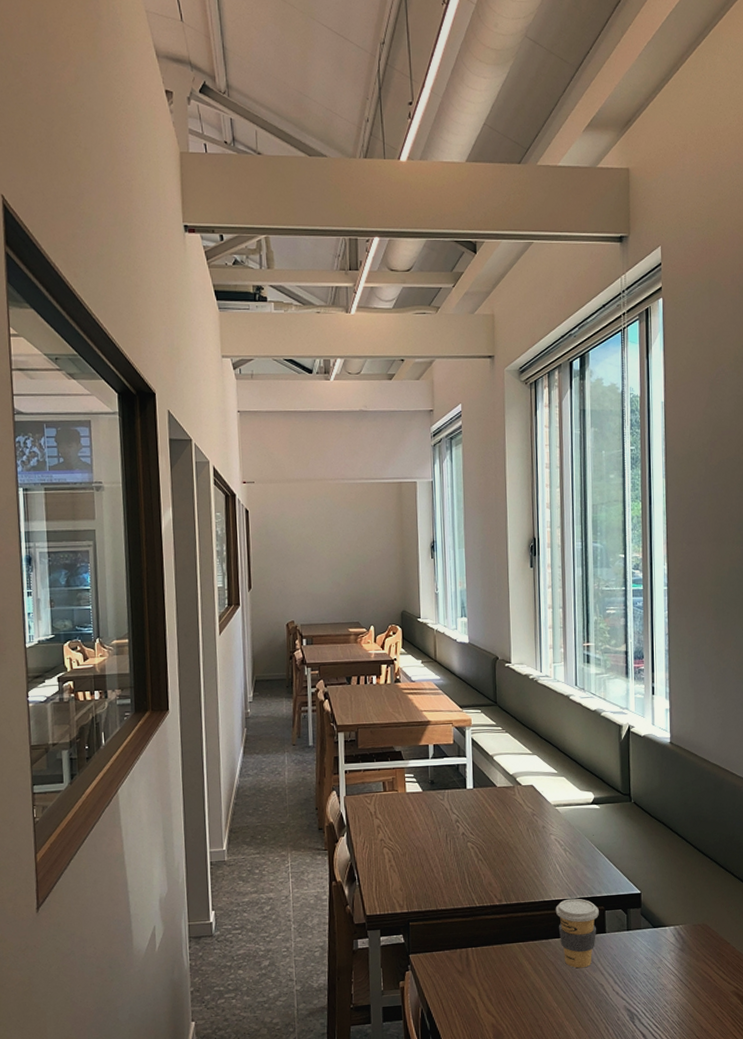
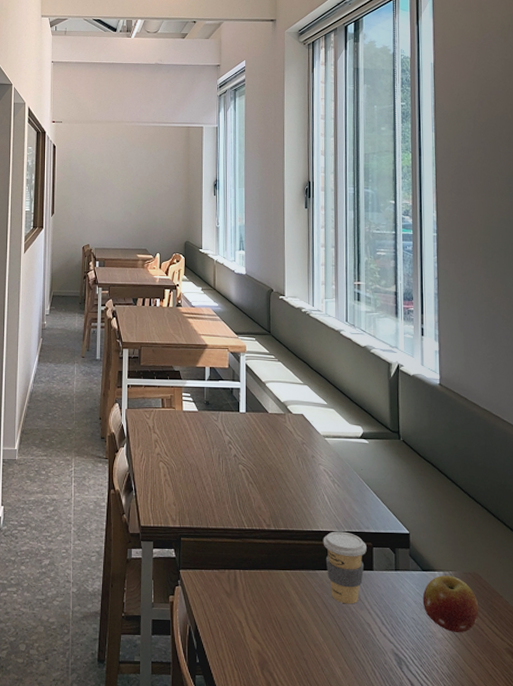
fruit: none [653,929,708,982] -> present [422,576,479,632]

